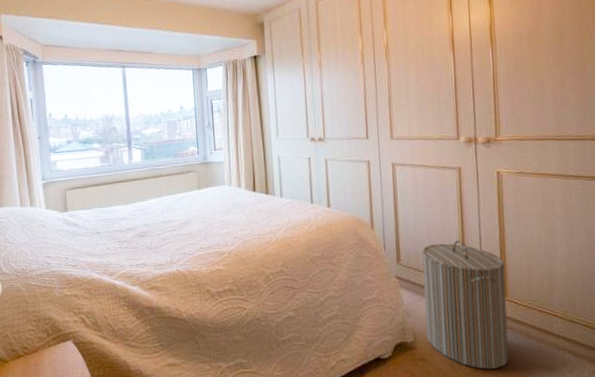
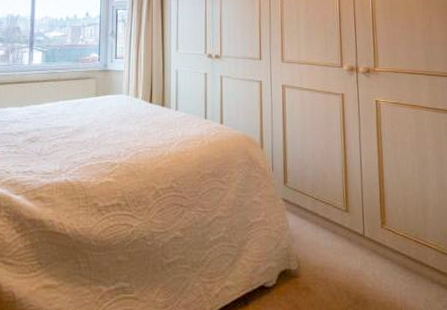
laundry hamper: present [422,240,509,370] -> none [308,165,388,302]

